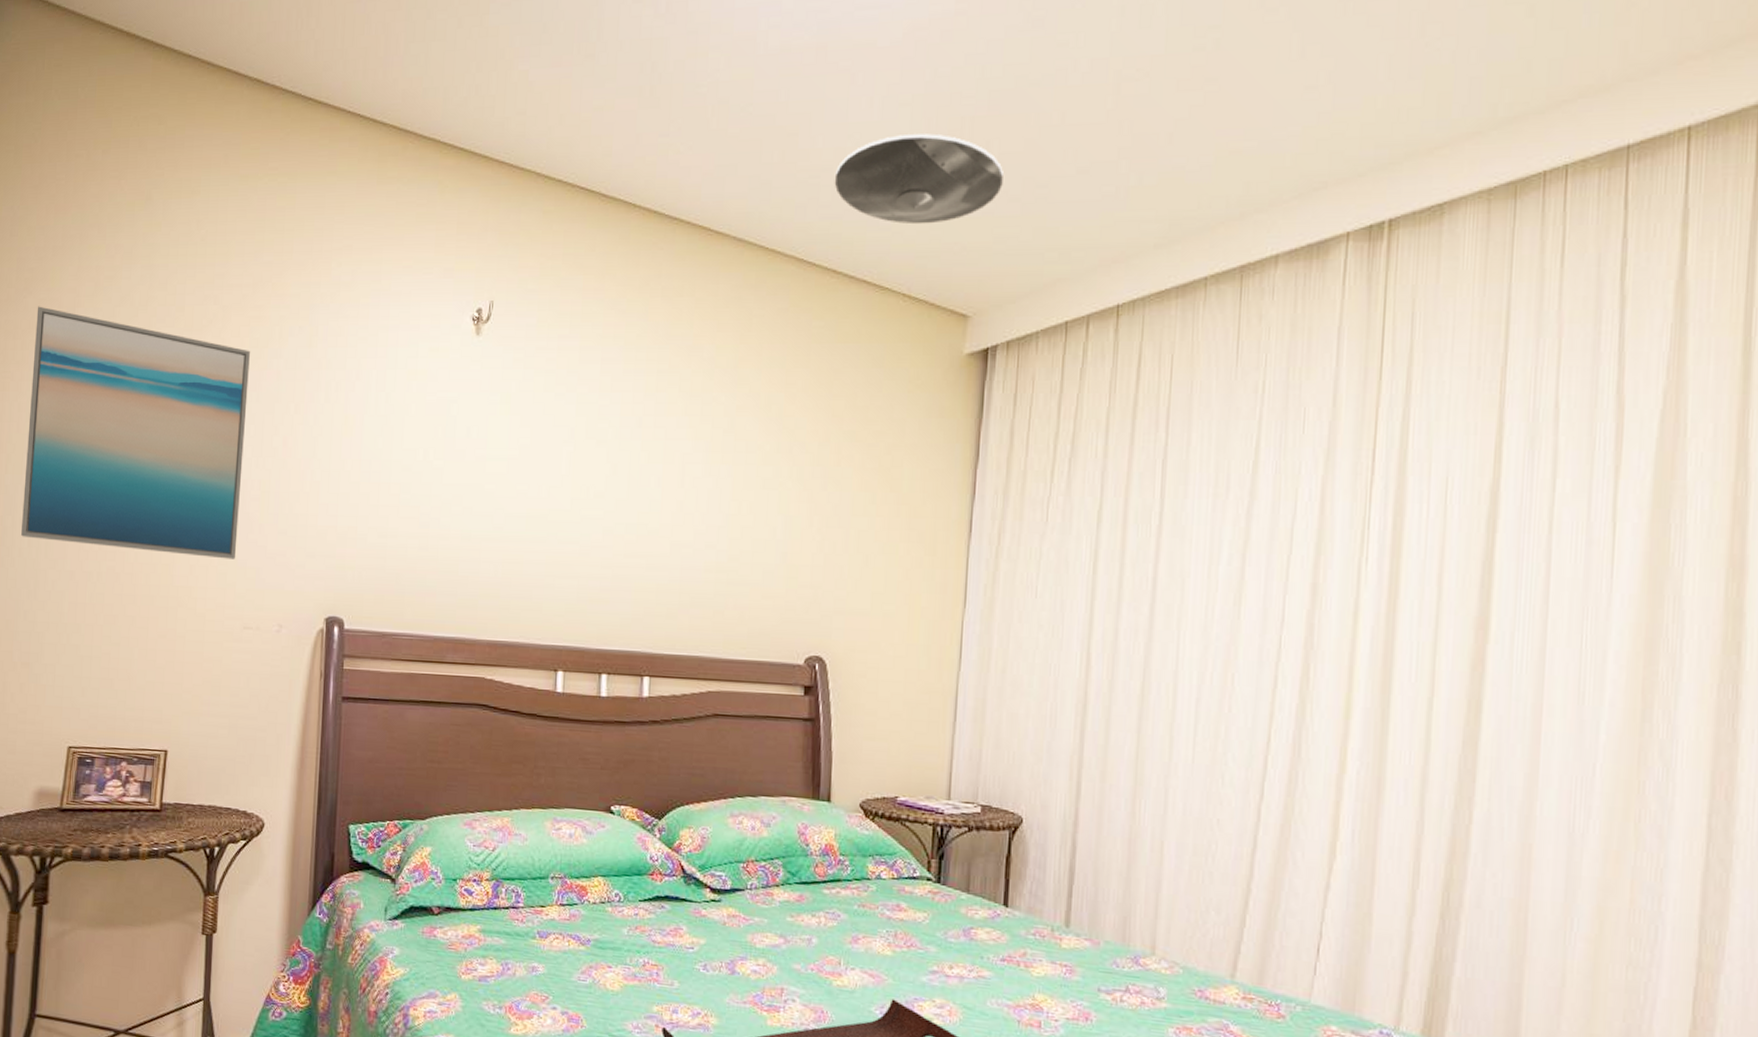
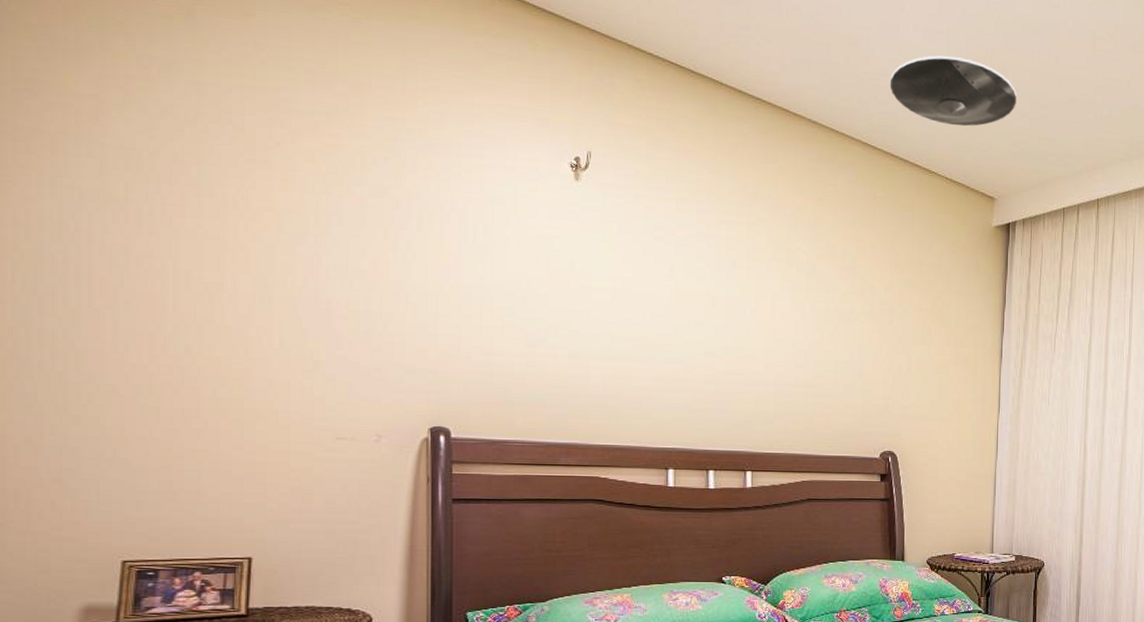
wall art: present [21,306,250,559] -> none [40,109,327,374]

